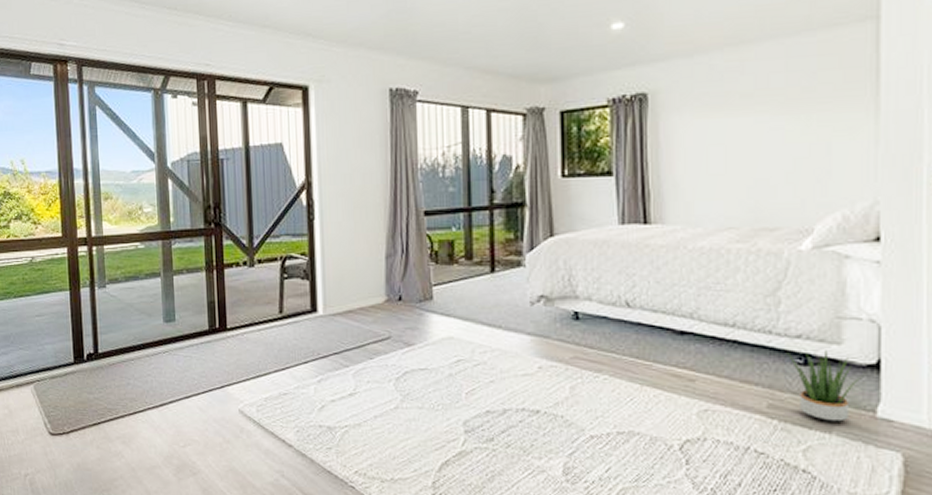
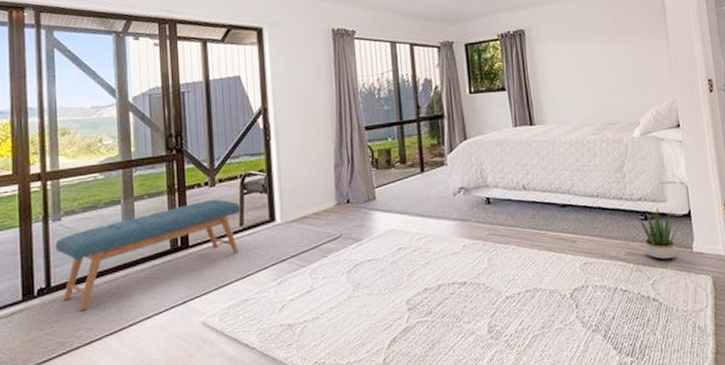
bench: none [101,281,281,381] -> present [55,199,241,311]

